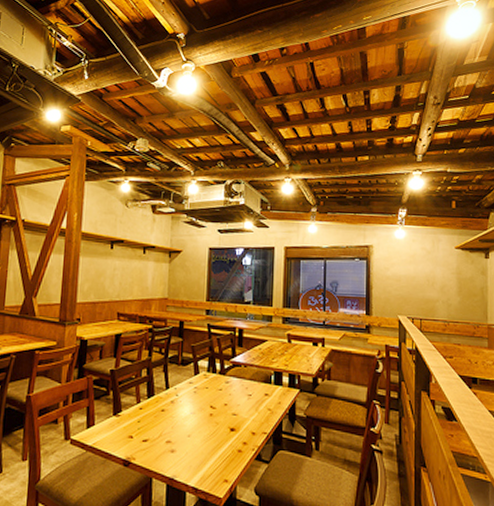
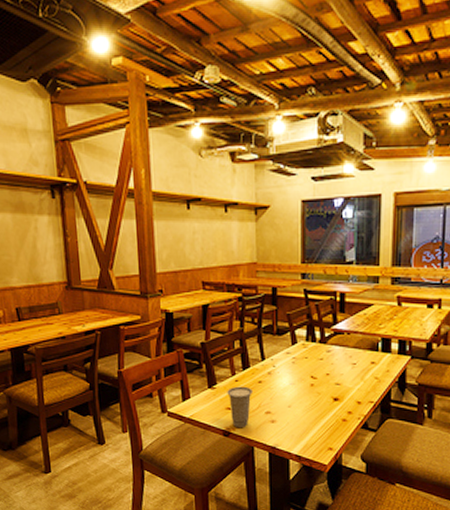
cup: none [131,414,155,458] -> present [227,386,252,428]

